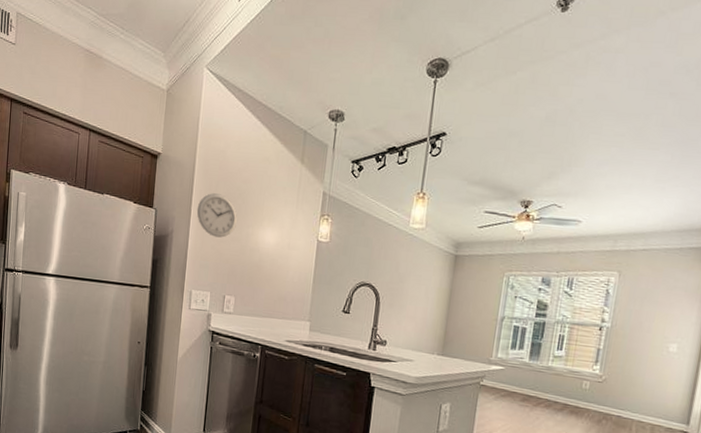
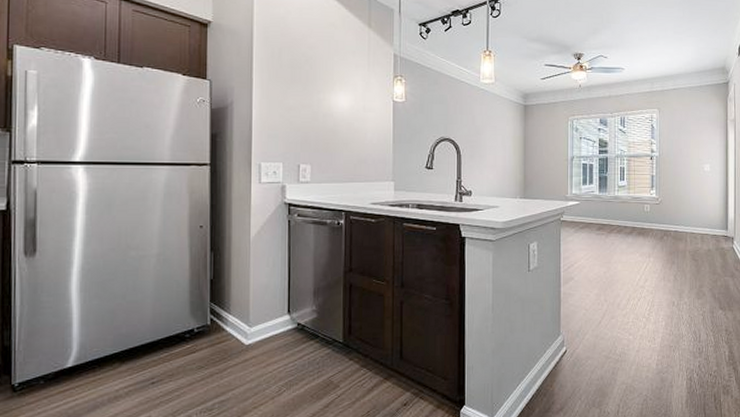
wall clock: present [196,193,237,238] -> none [259,60,305,105]

